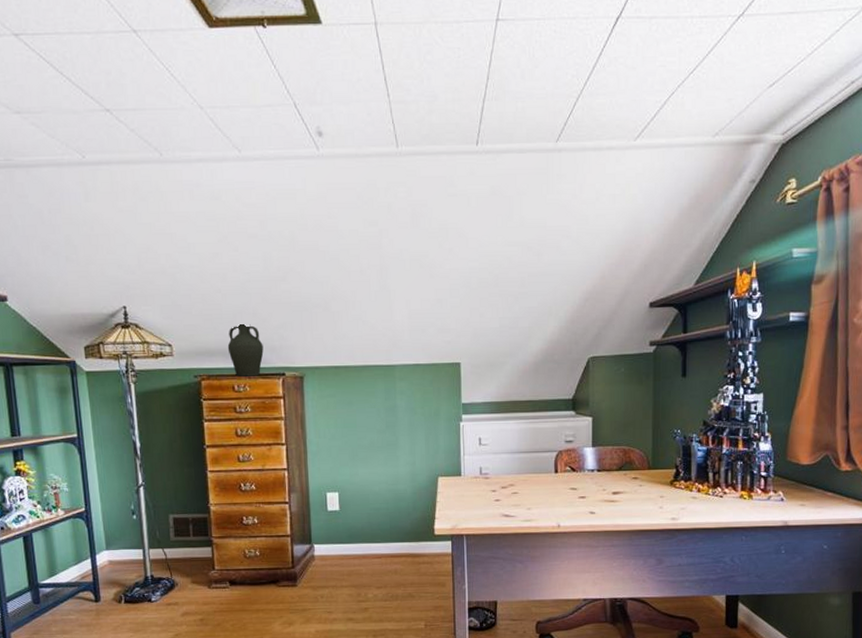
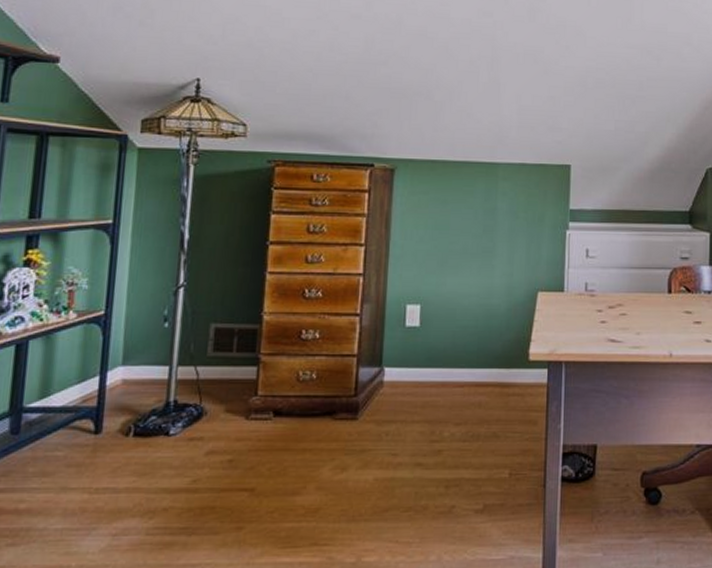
vase: present [227,324,264,377] -> none [311,107,353,166]

